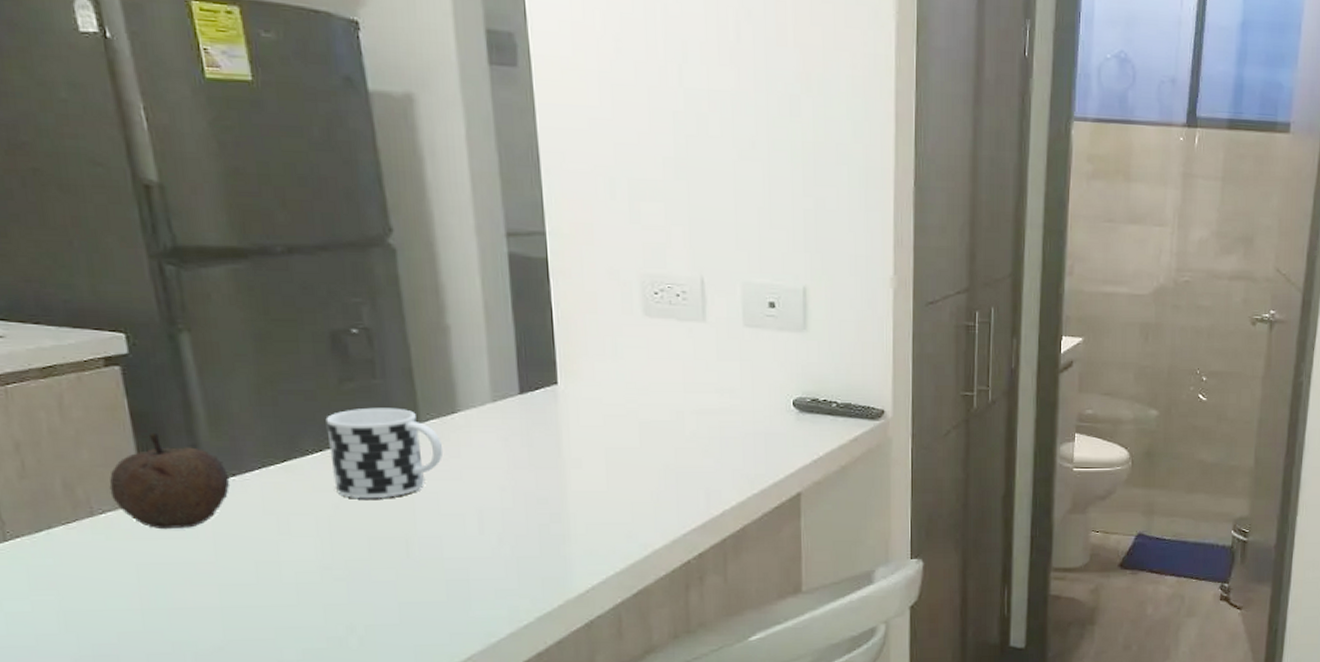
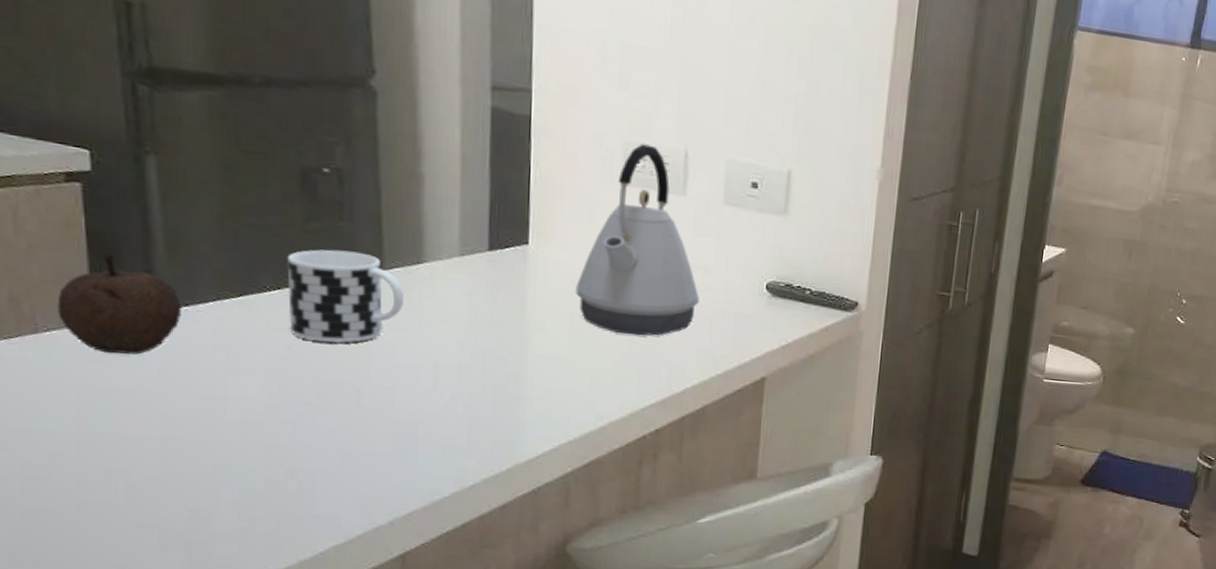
kettle: none [608,275,729,463] -> present [575,144,699,336]

